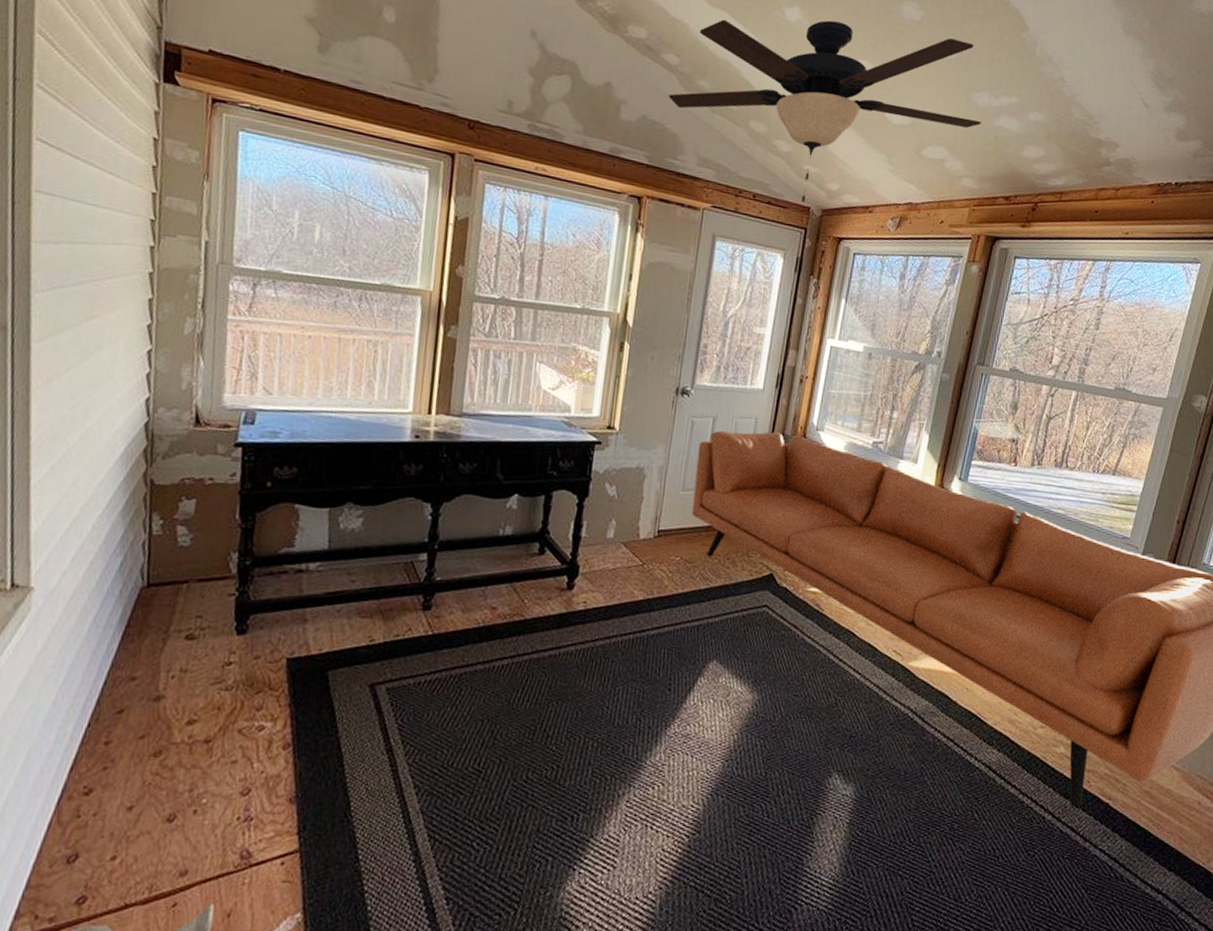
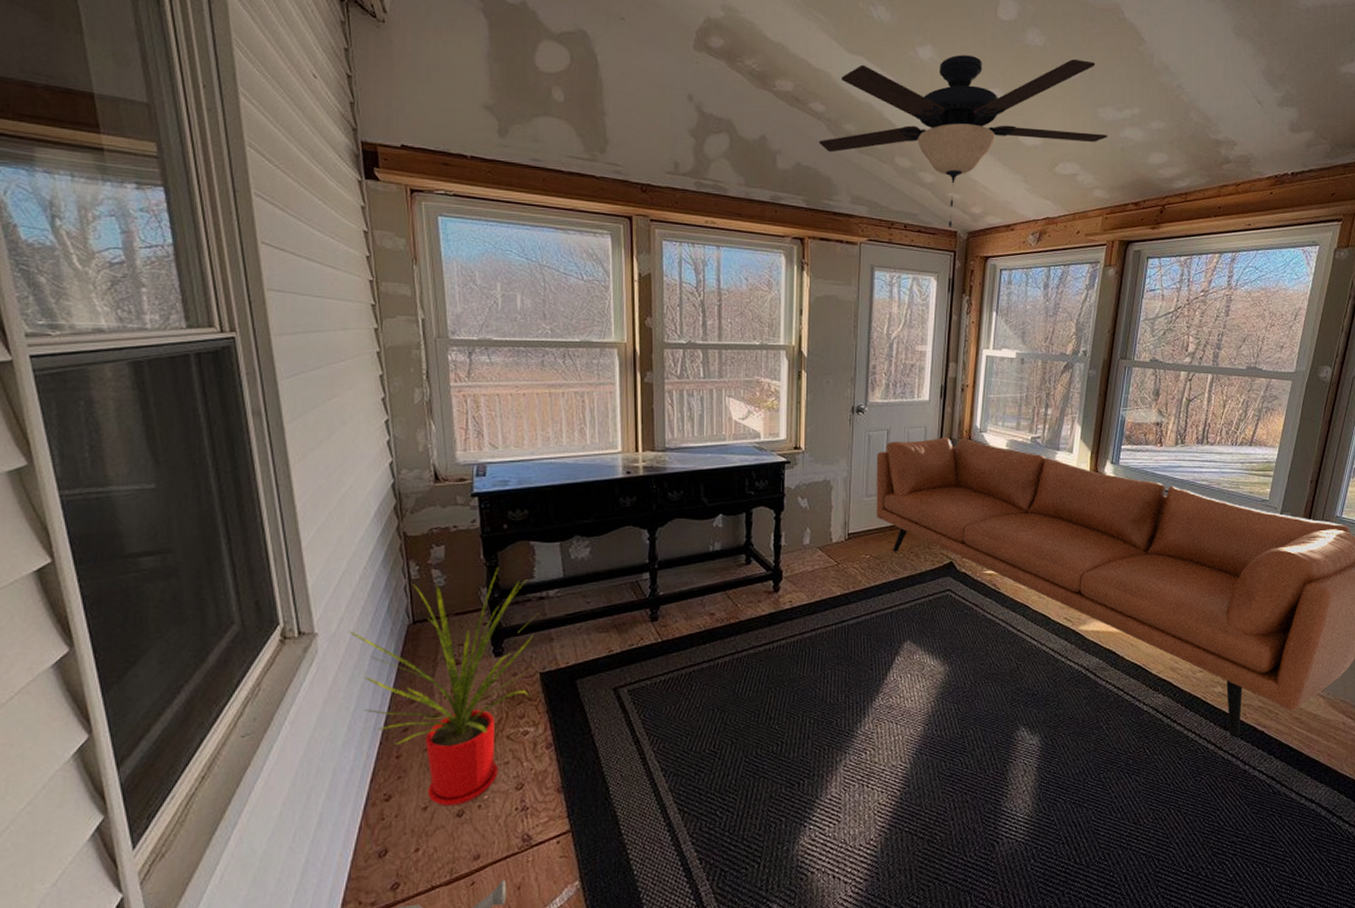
house plant: none [70,531,295,809] -> present [349,568,539,807]

